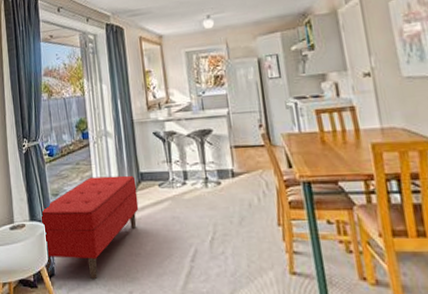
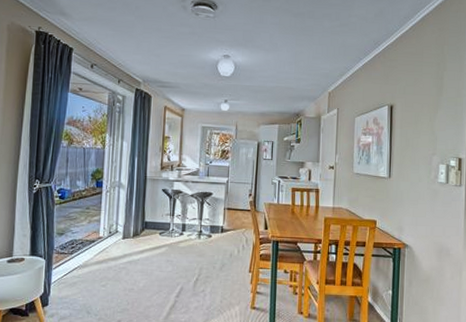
bench: present [41,175,139,280] -> none [39,221,140,310]

